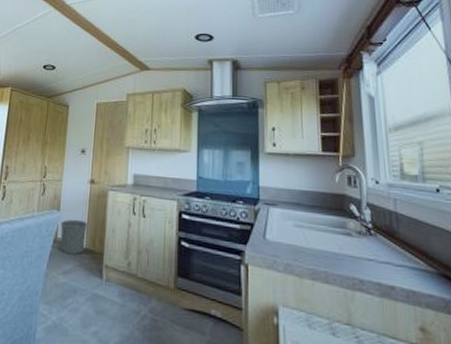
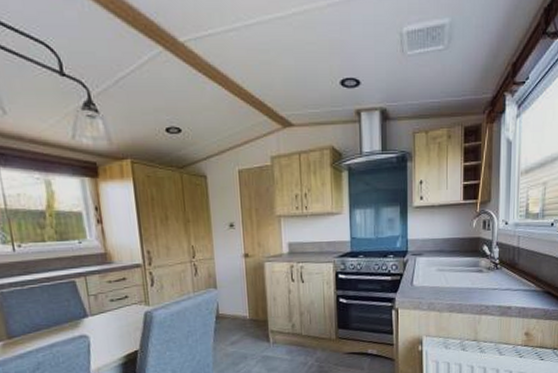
waste bin: present [60,219,88,255] -> none [220,294,249,327]

